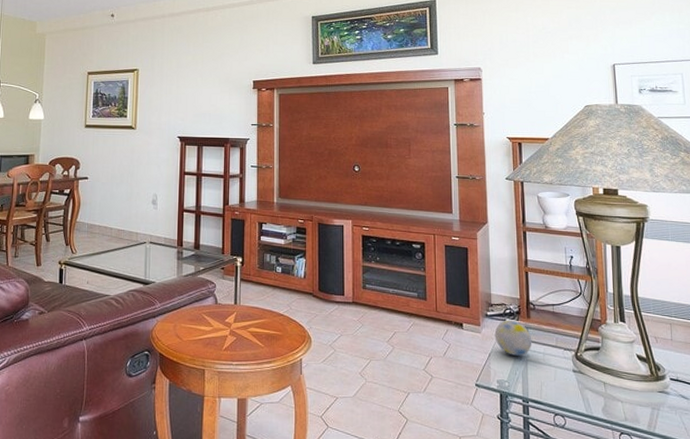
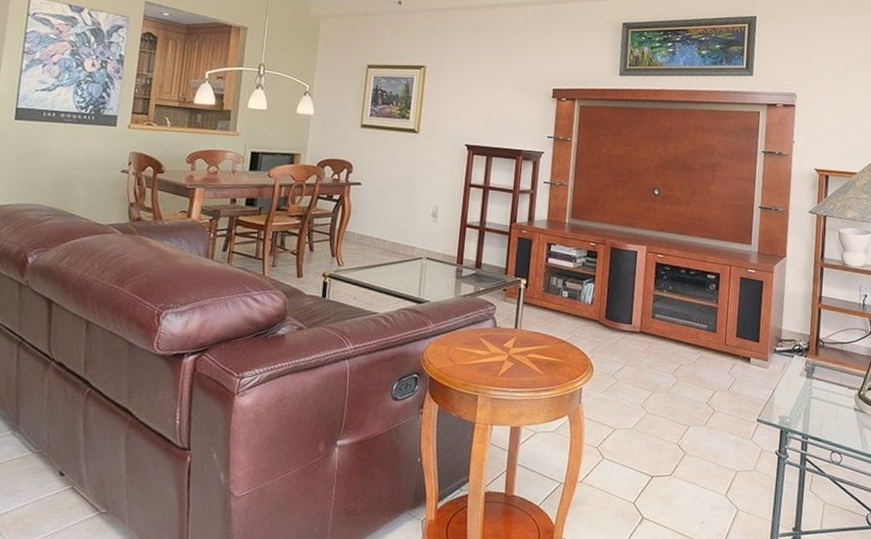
decorative ball: present [494,320,532,356] -> none [781,356,818,393]

